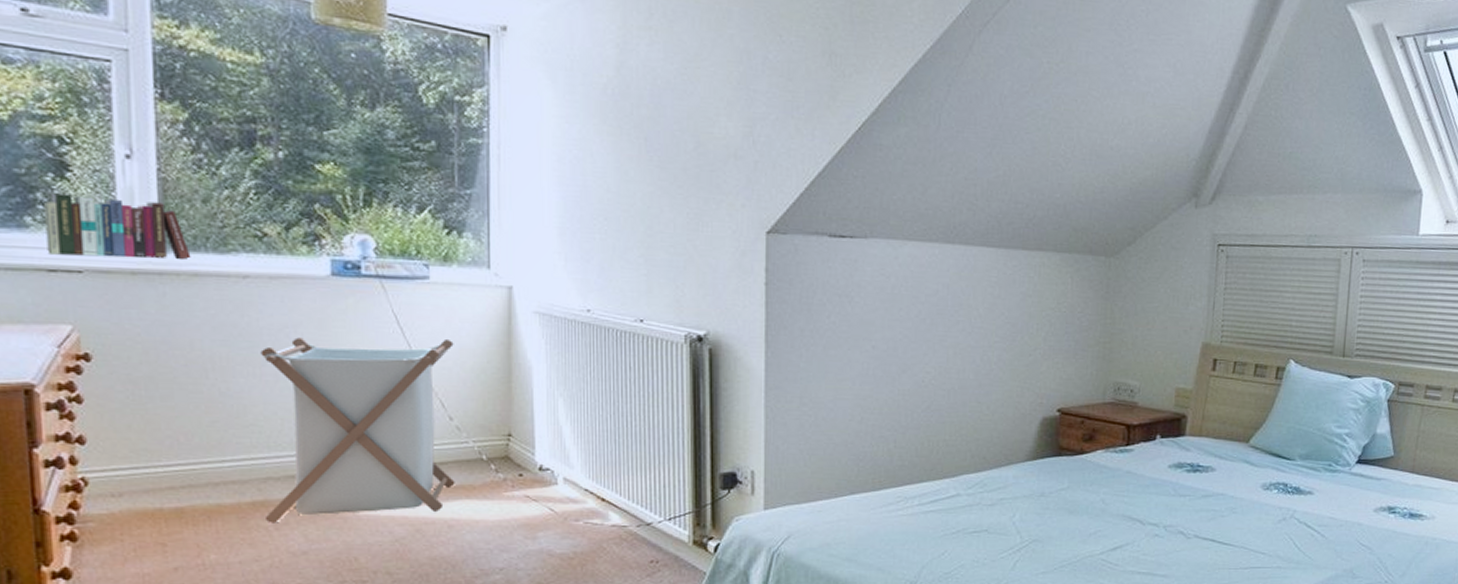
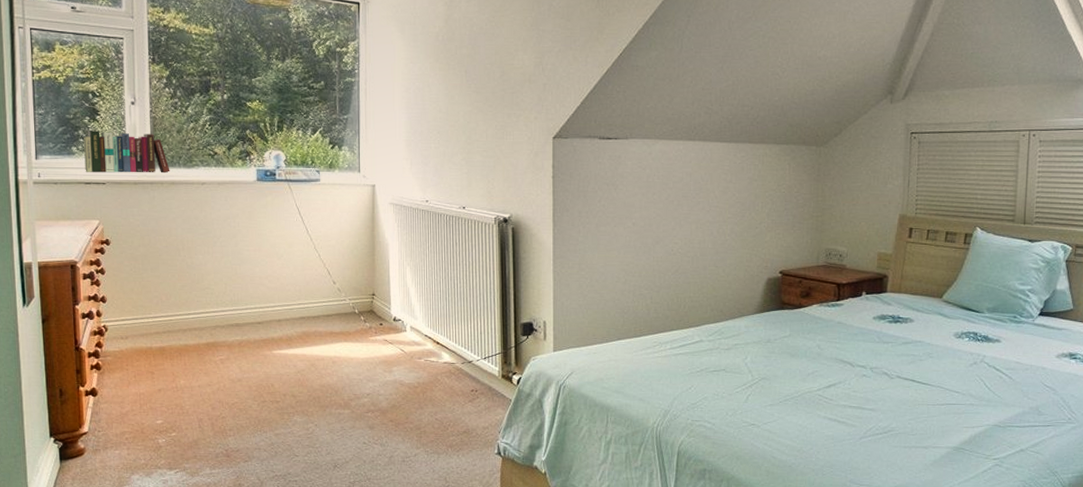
laundry basket: present [260,337,455,523] -> none [212,224,337,359]

